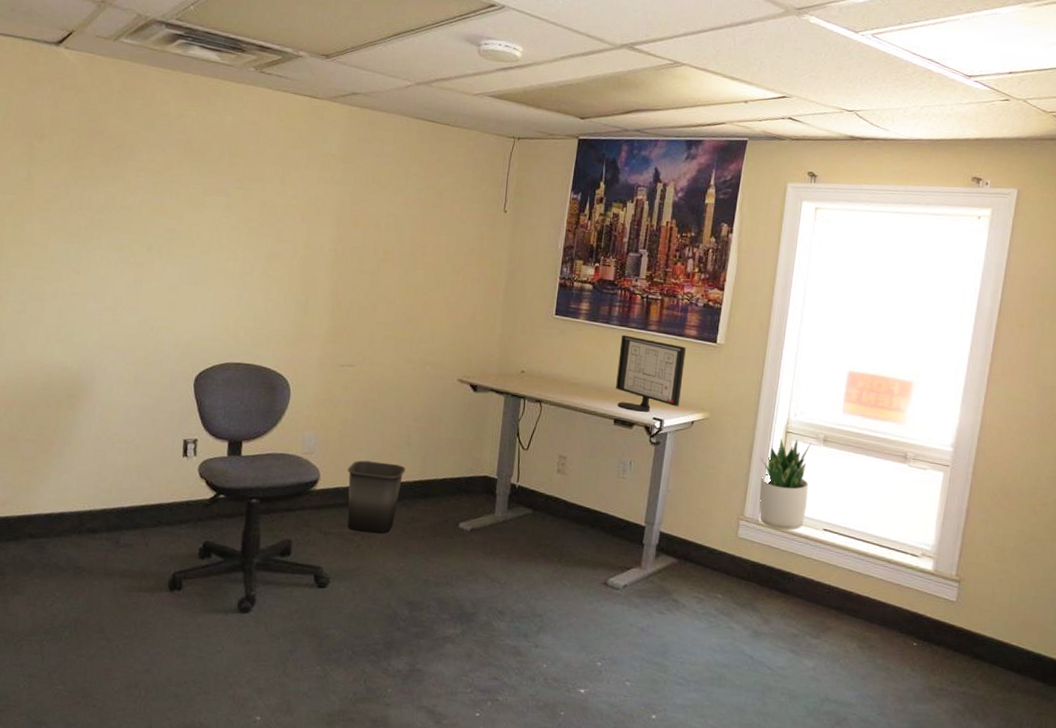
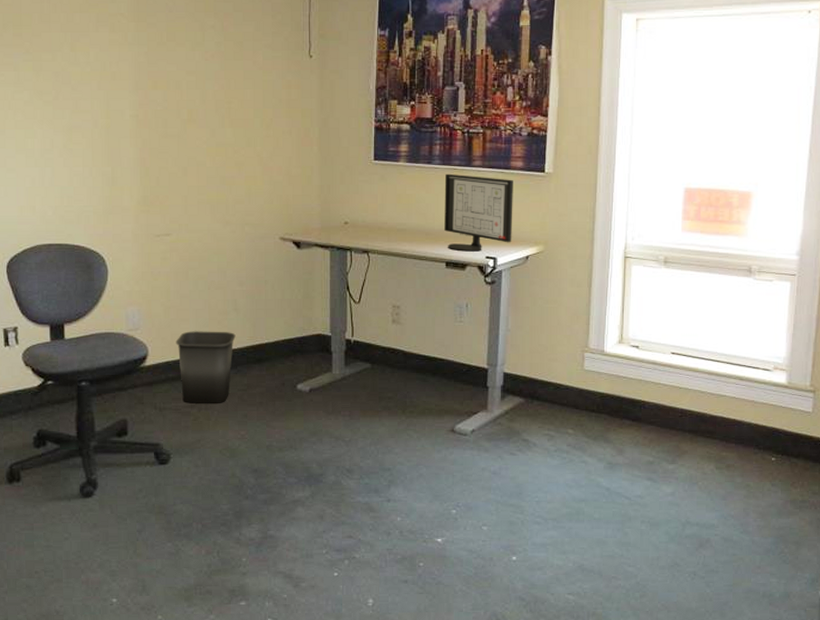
planter: present [759,438,811,531] -> none [600,264,652,358]

